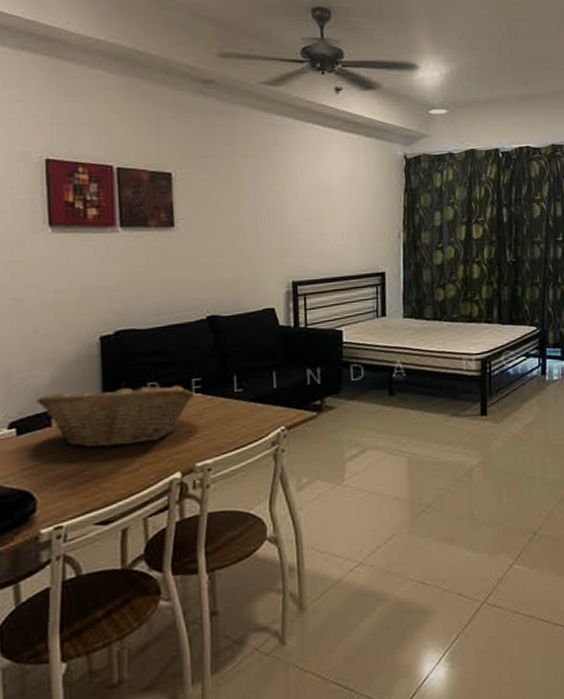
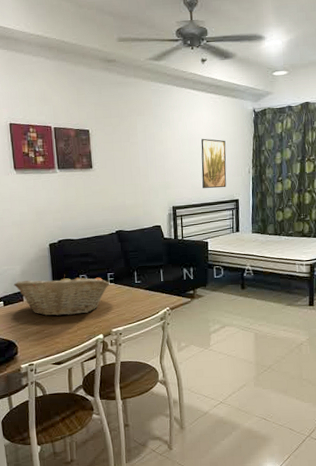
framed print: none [333,190,369,258] -> present [201,138,227,189]

